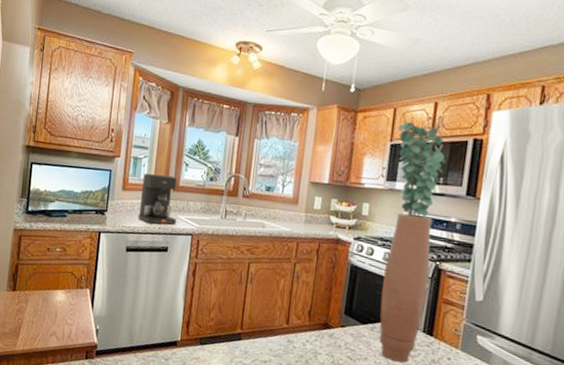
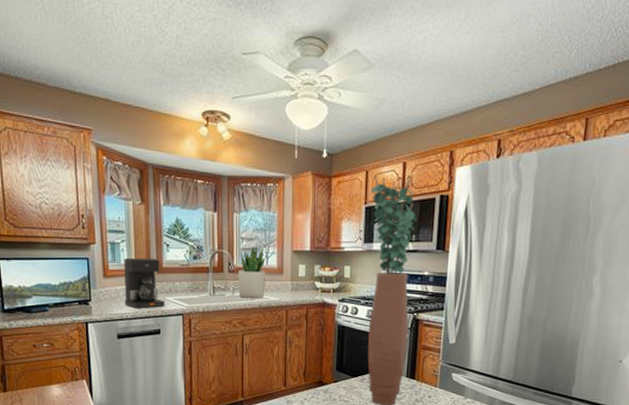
planter: none [250,172,283,227] -> present [238,245,267,298]

